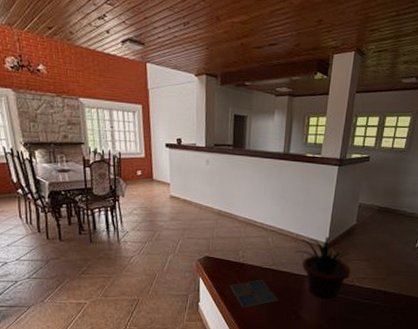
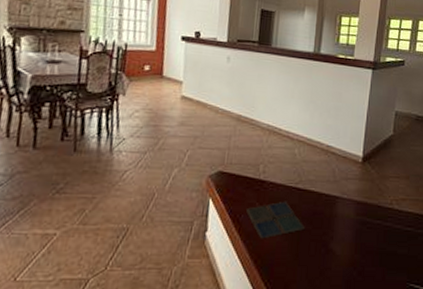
potted plant: present [294,237,351,300] -> none [324,149,389,228]

